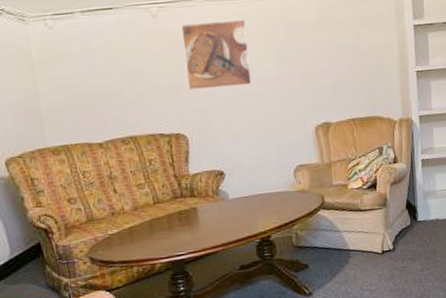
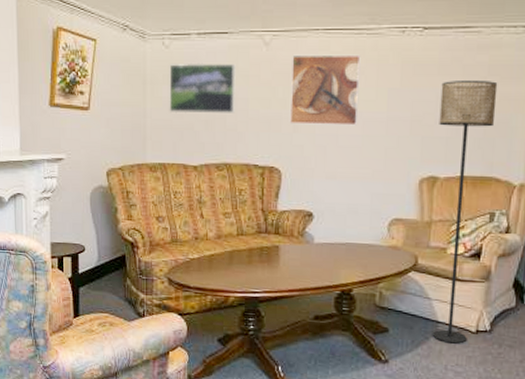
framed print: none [56,39,133,94] -> present [169,63,237,114]
floor lamp: none [321,32,376,267] -> present [432,81,498,344]

